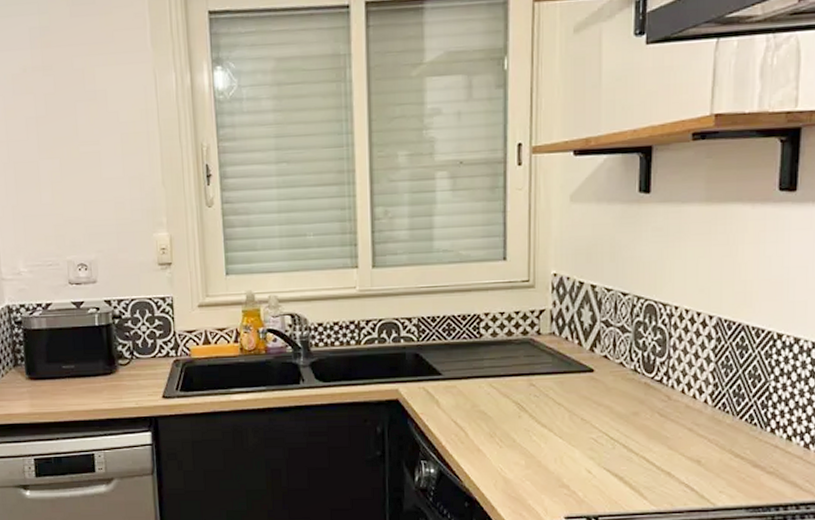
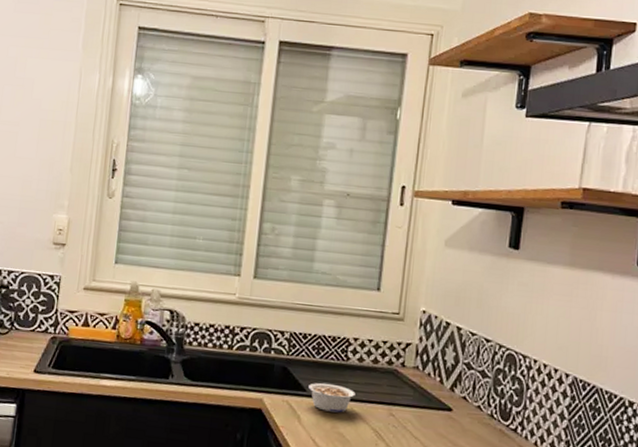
legume: none [443,363,492,392] -> present [308,383,356,413]

